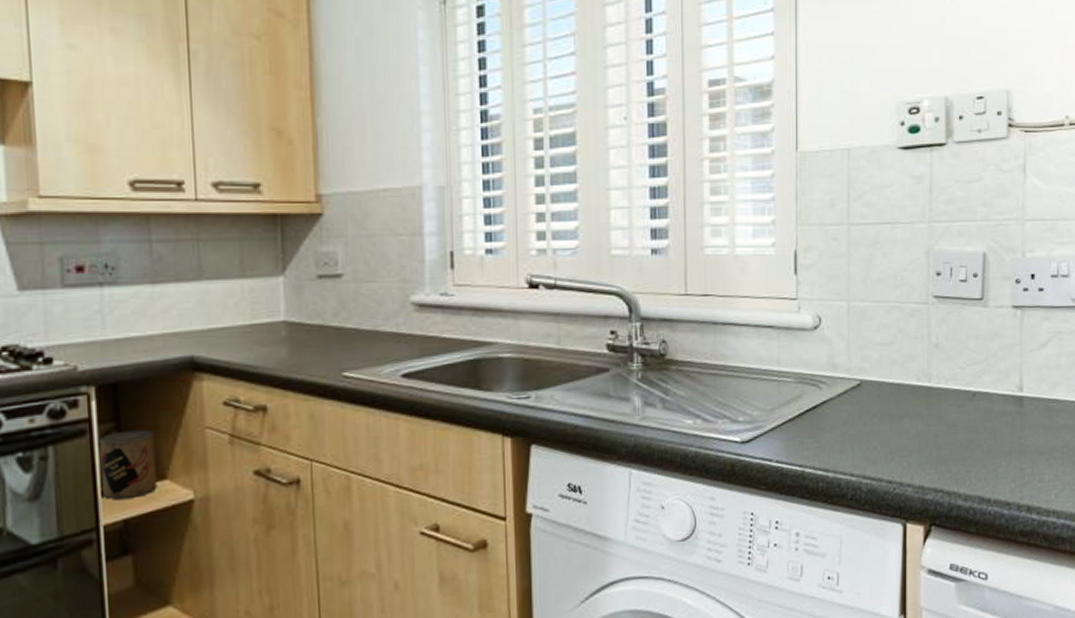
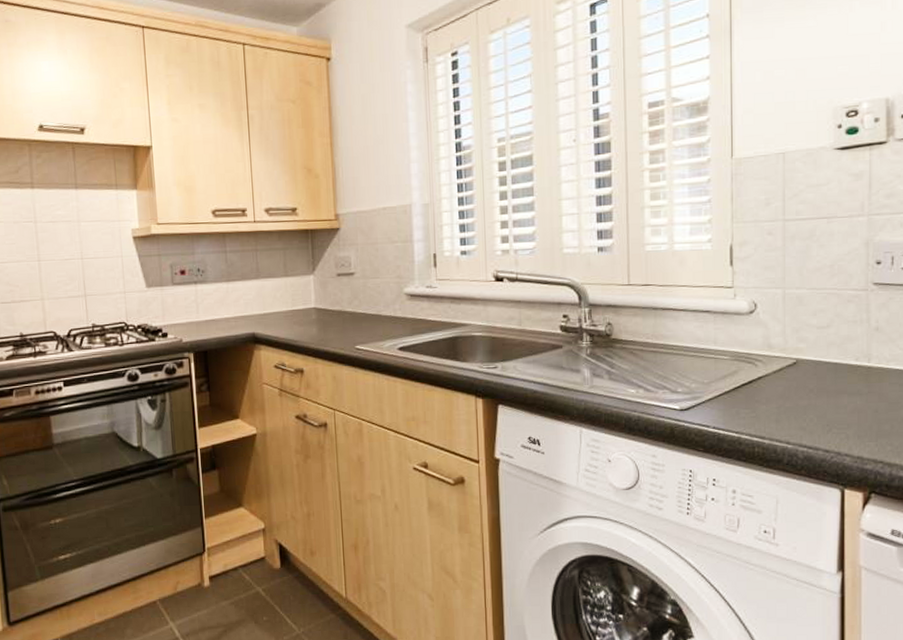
tin can: present [100,429,157,500] -> none [197,383,233,431]

